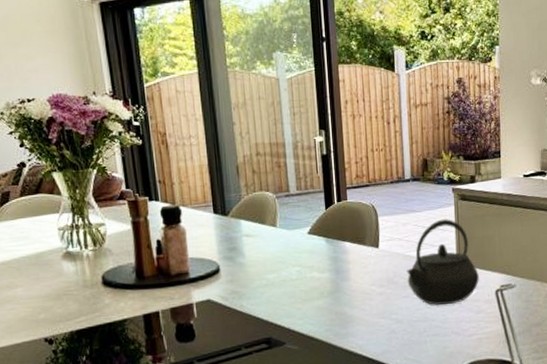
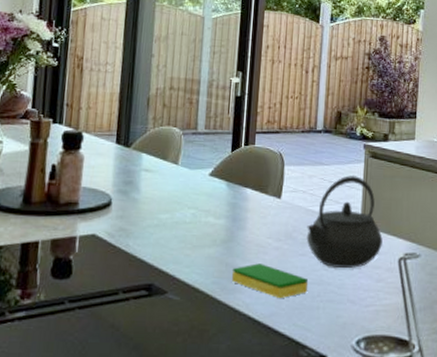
dish sponge: none [342,309,415,338] -> present [231,263,309,299]

